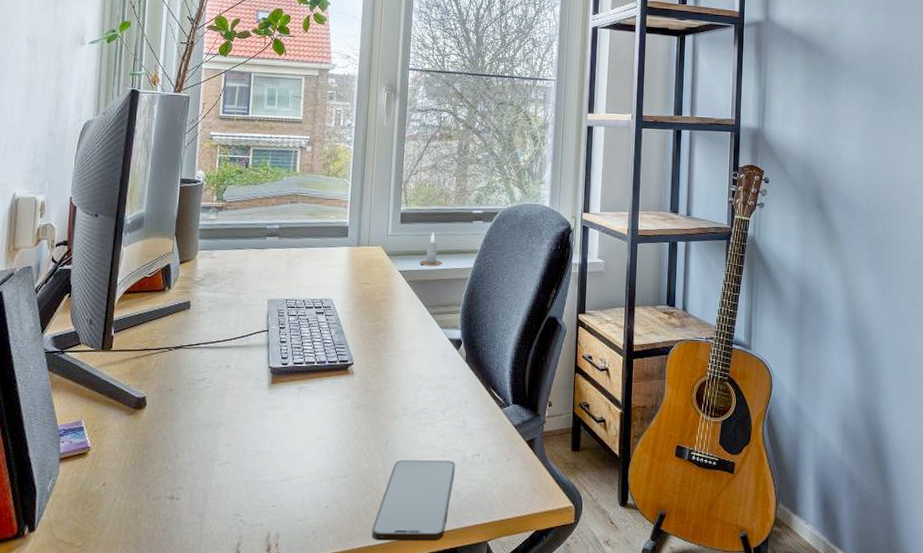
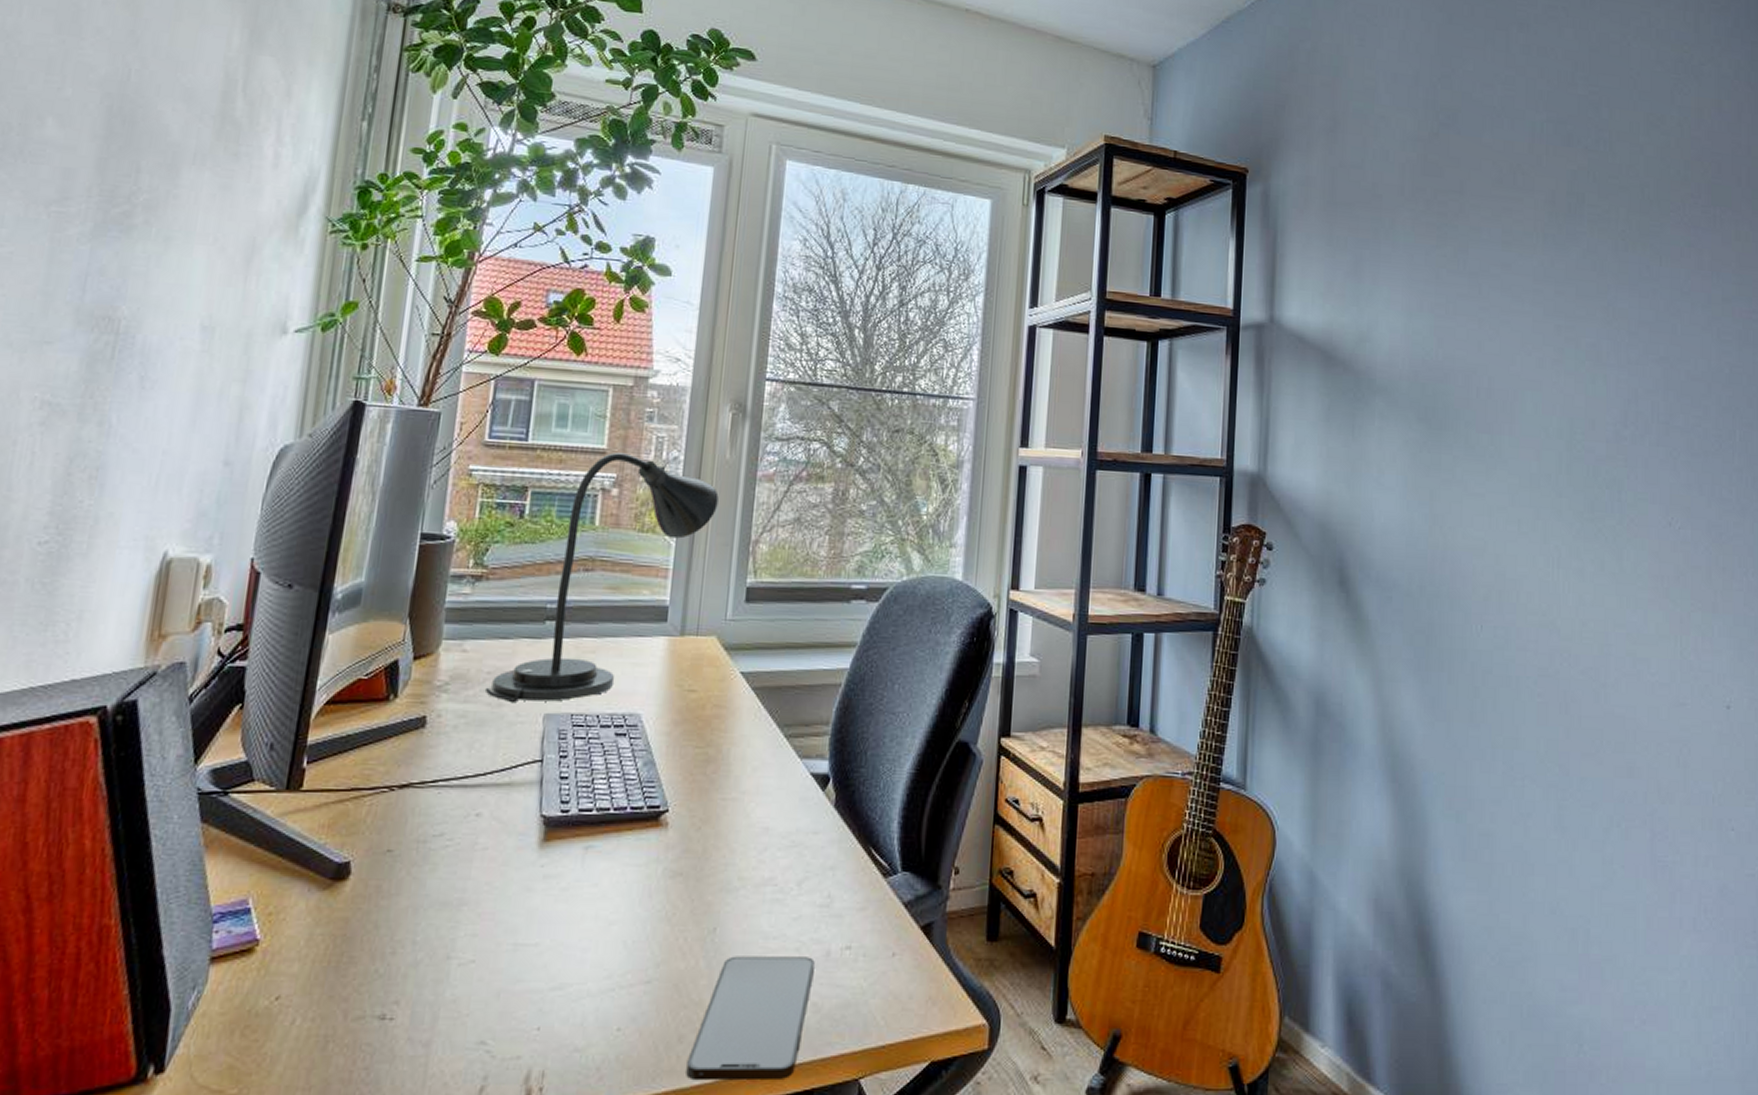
desk lamp: none [228,122,380,293] -> present [484,452,719,704]
candle: present [419,232,442,267] -> none [771,616,804,667]

